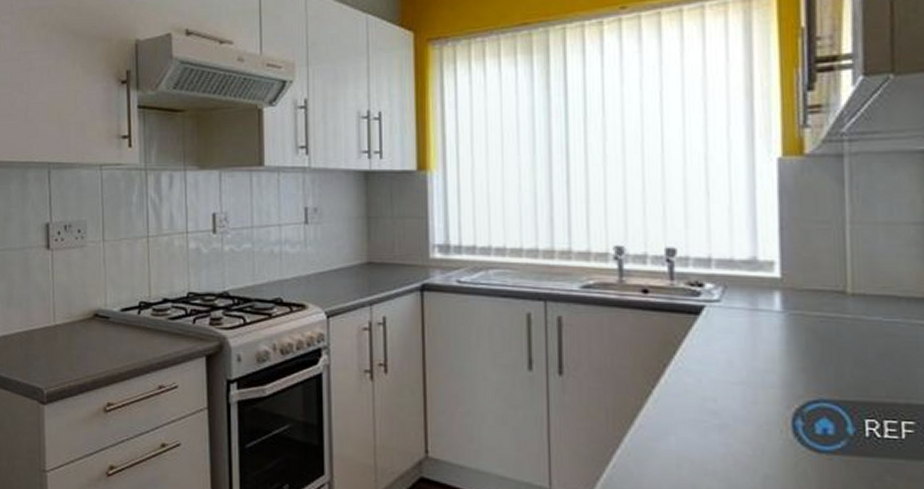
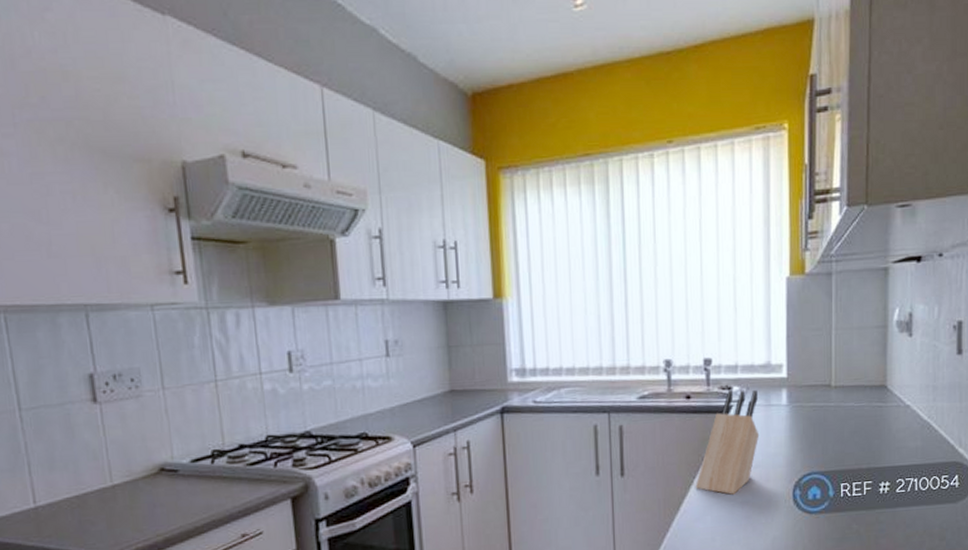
knife block: none [654,286,743,414] -> present [695,389,760,495]

